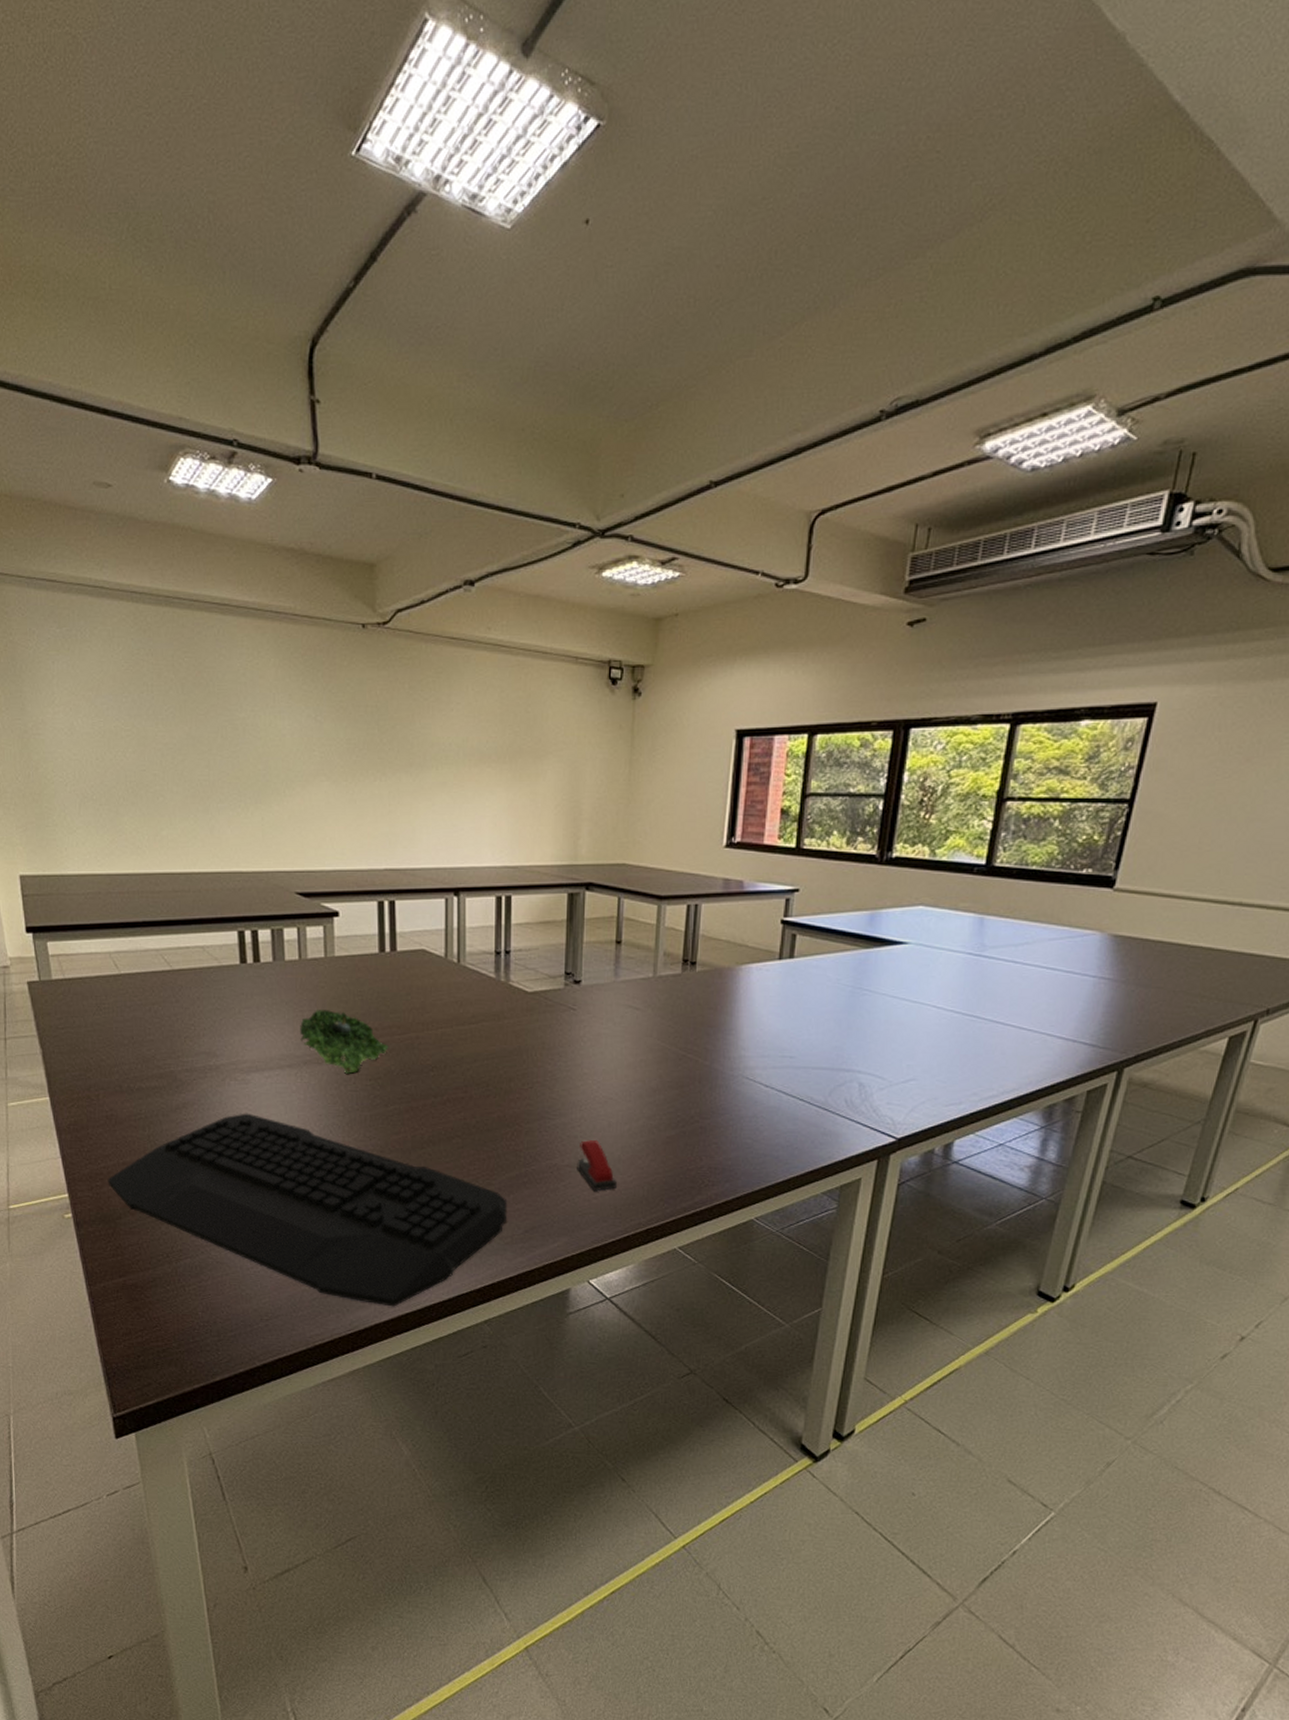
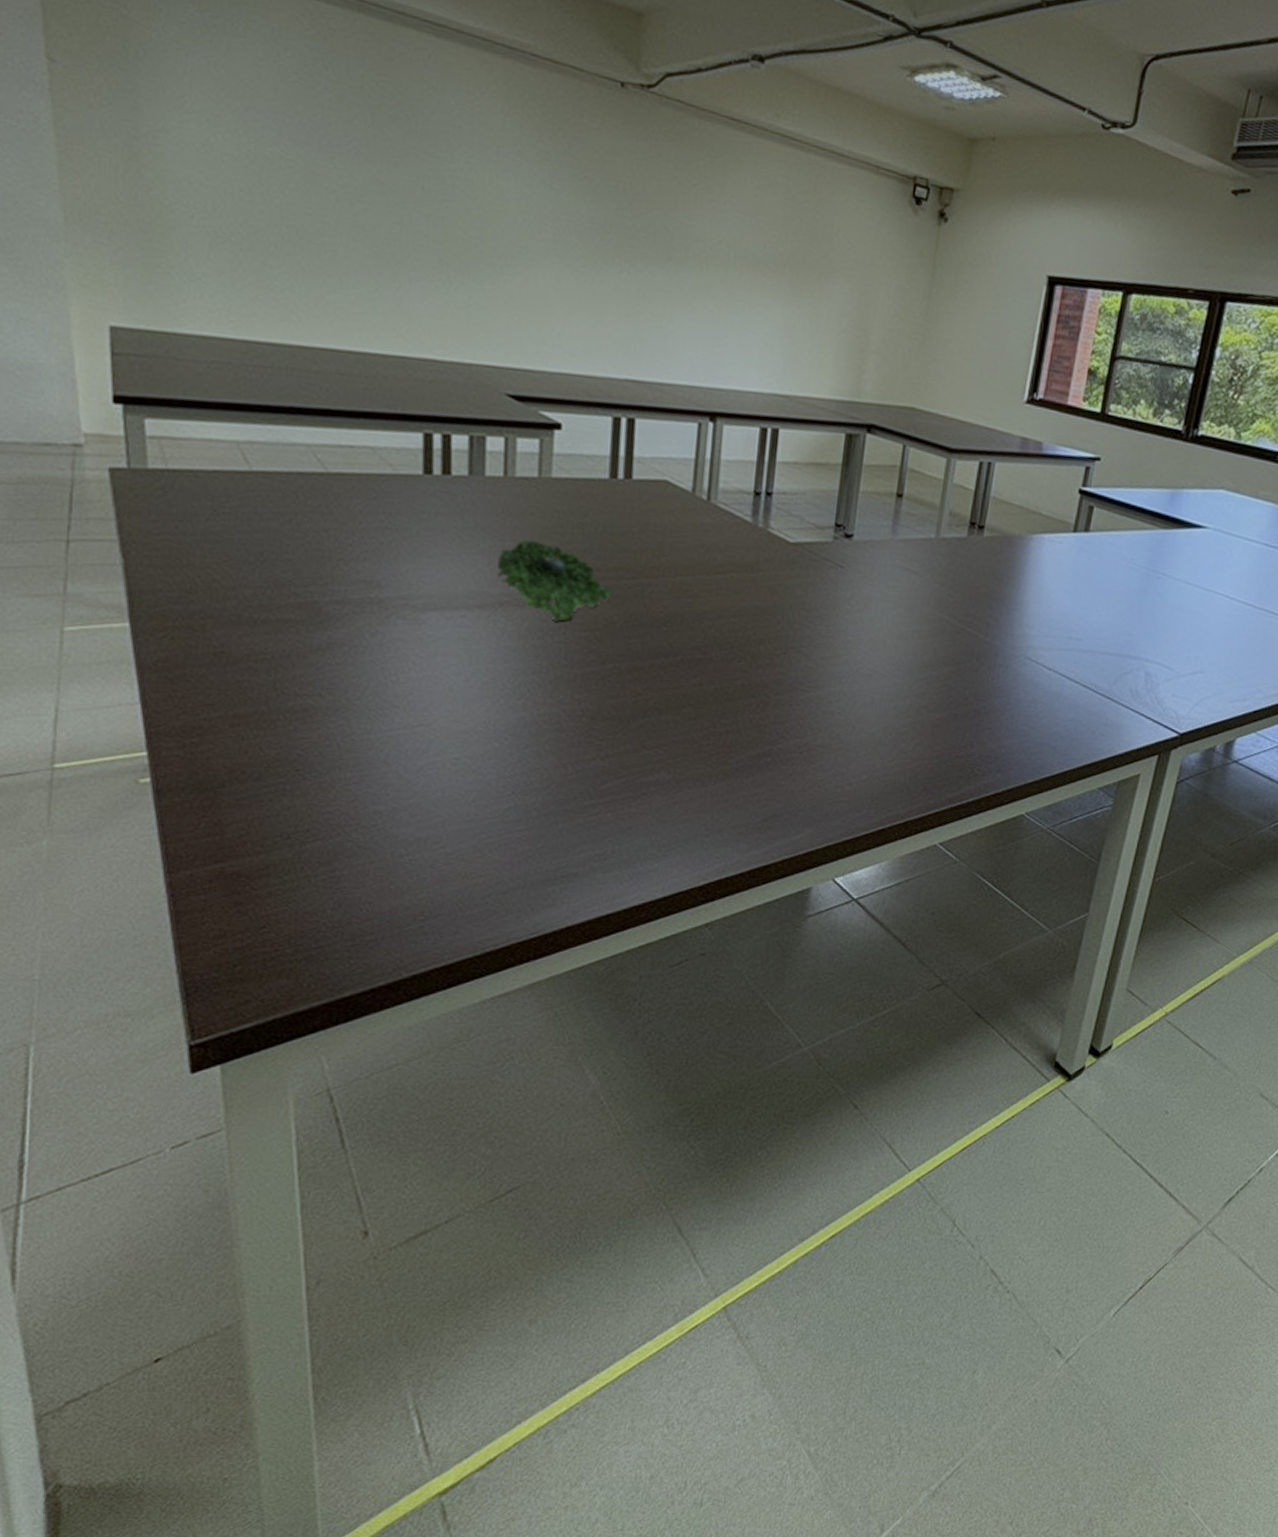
keyboard: present [107,1113,508,1307] -> none [208,660,745,906]
stapler: present [577,1140,617,1192] -> none [830,718,876,777]

